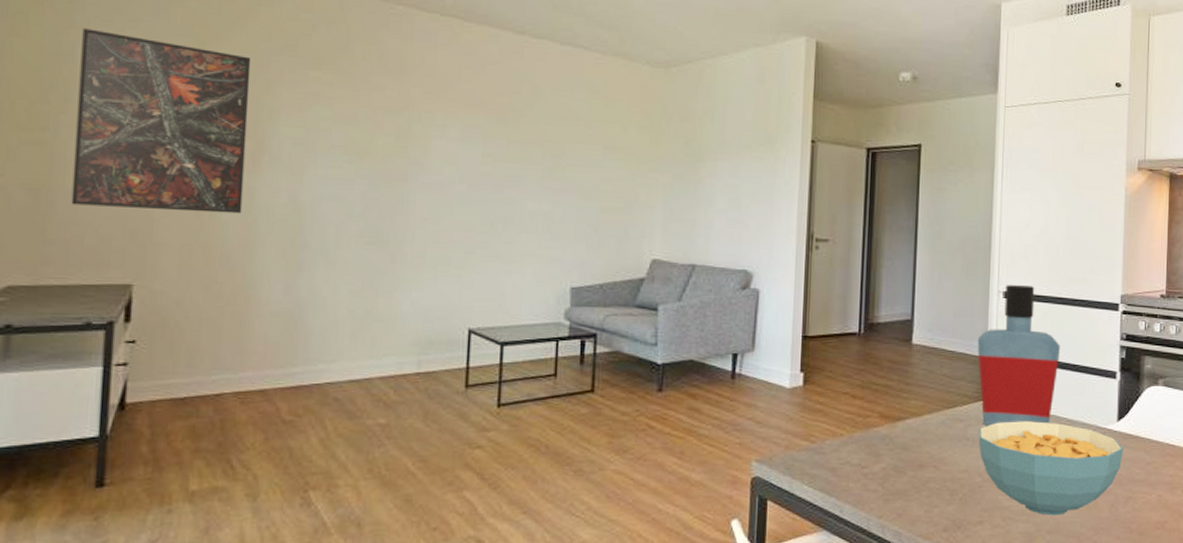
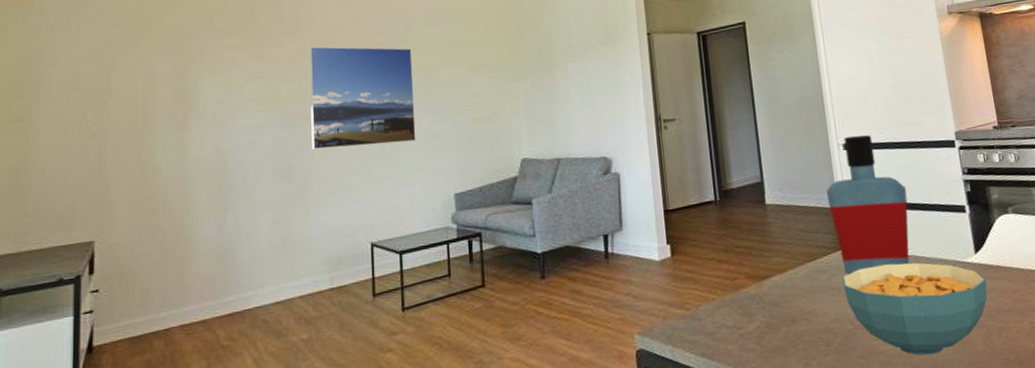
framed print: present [71,28,251,214] -> none [44,32,178,180]
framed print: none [408,95,538,224] -> present [309,46,416,149]

